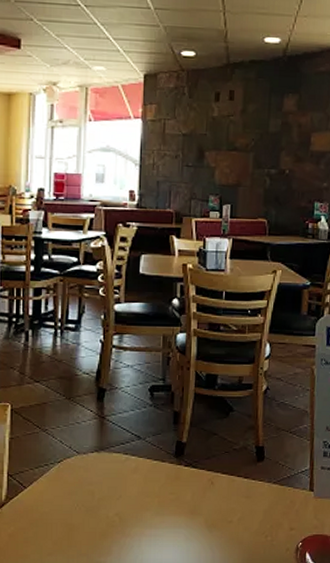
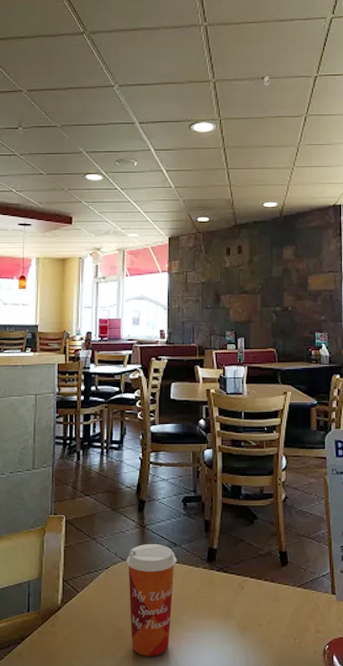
paper cup: none [82,437,140,554] -> present [127,544,177,656]

